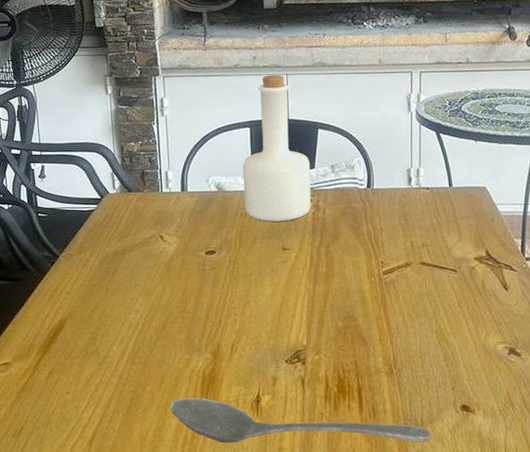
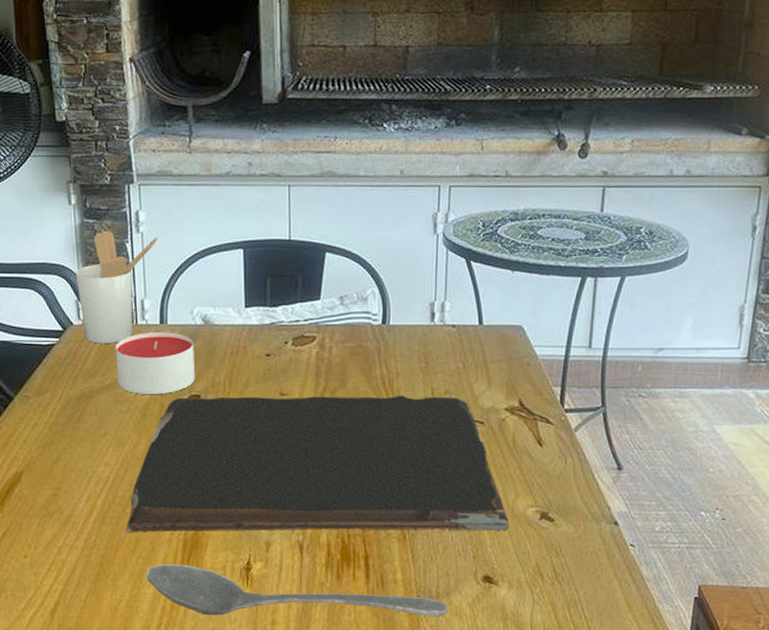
utensil holder: none [111,114,179,209] -> present [75,230,158,344]
candle: none [144,198,211,252] -> present [115,332,195,395]
cutting board: none [153,248,483,370] -> present [125,395,510,532]
bottle: present [242,74,311,222] -> none [234,185,315,363]

